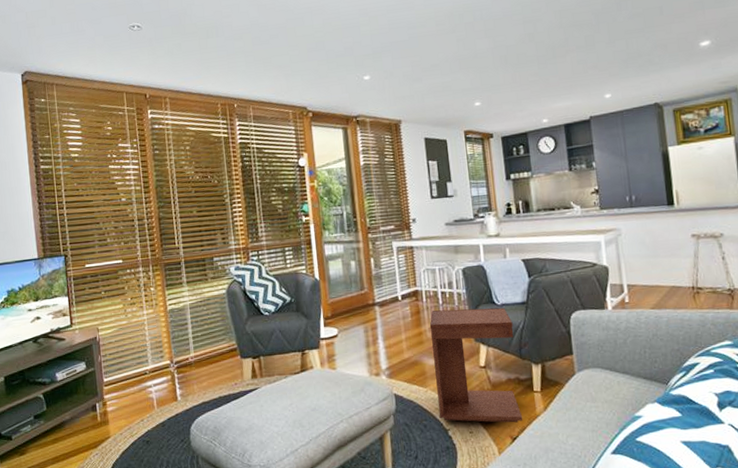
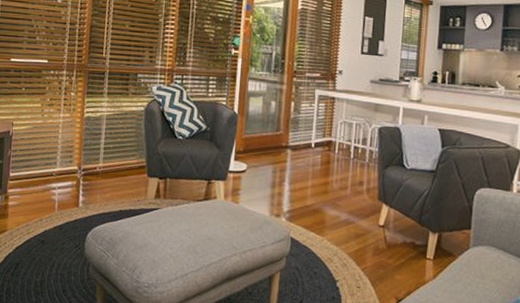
side table: present [429,307,523,423] -> none [330,162,418,286]

